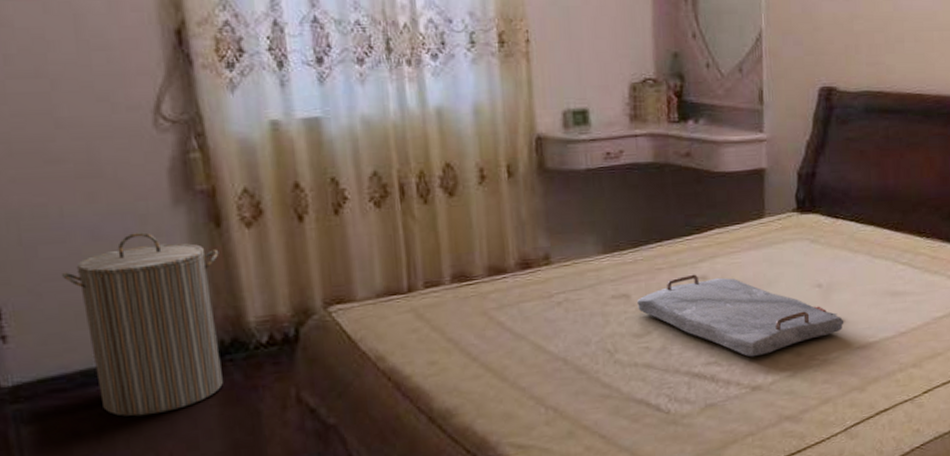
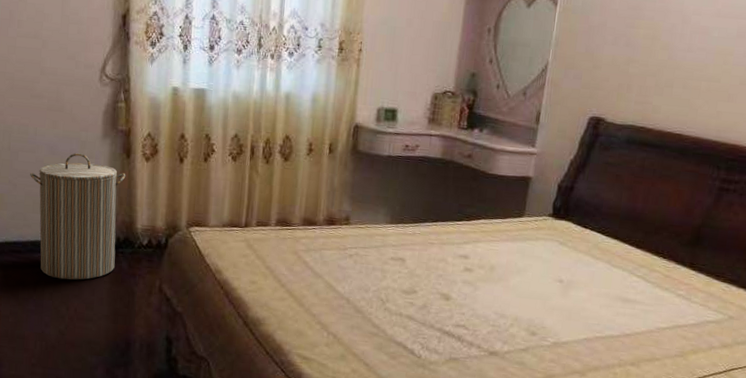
serving tray: present [637,274,844,357] -> none [409,252,577,328]

